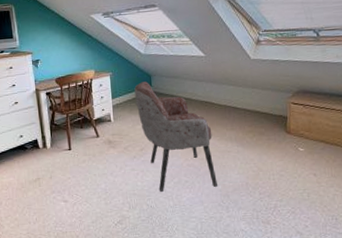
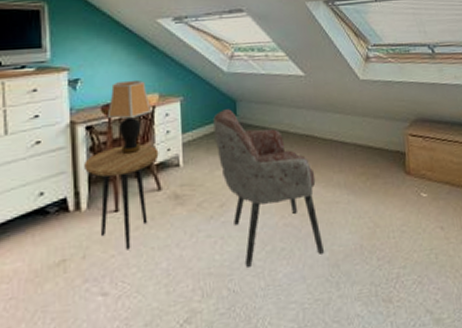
side table: none [47,106,97,175] -> present [84,144,159,250]
table lamp: none [59,60,91,113] -> present [107,79,152,155]

